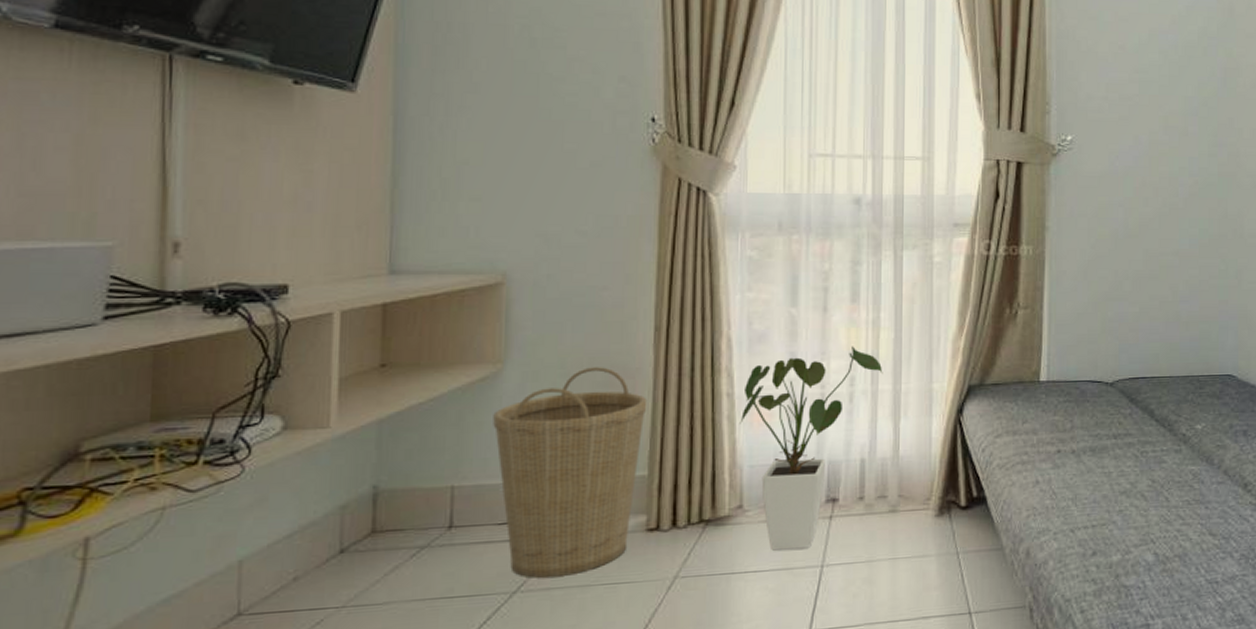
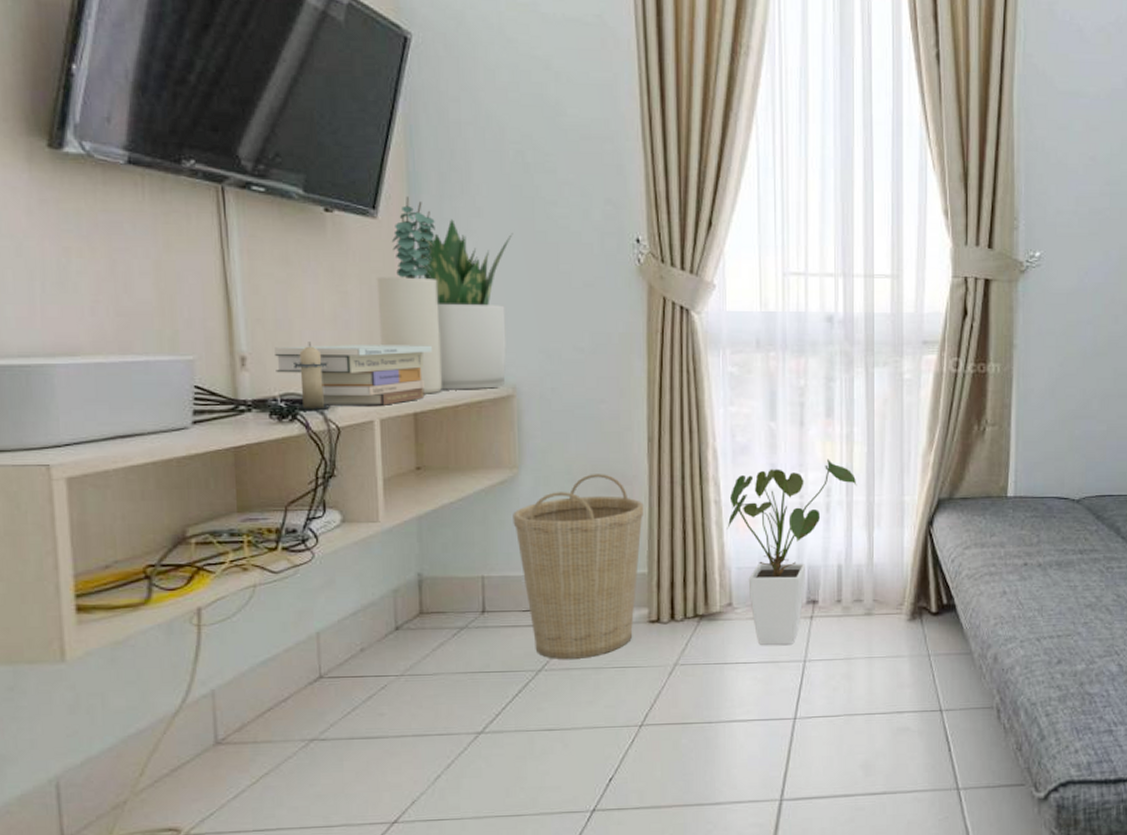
books: none [216,229,410,296] -> present [275,345,432,405]
candle: none [237,225,283,303] -> present [292,342,330,411]
vase: none [347,70,424,283] -> present [376,197,442,394]
planter: none [403,94,514,278] -> present [419,219,513,390]

